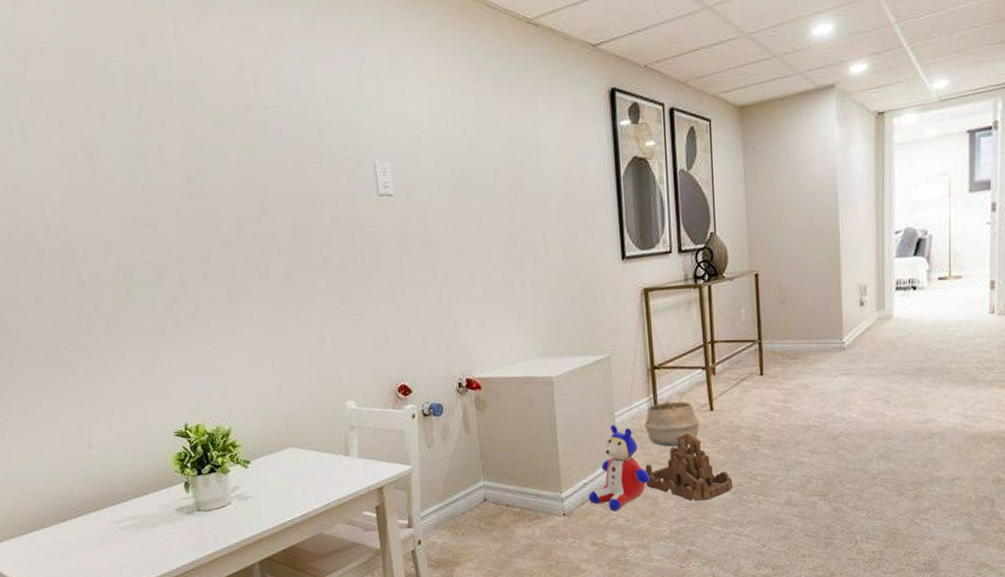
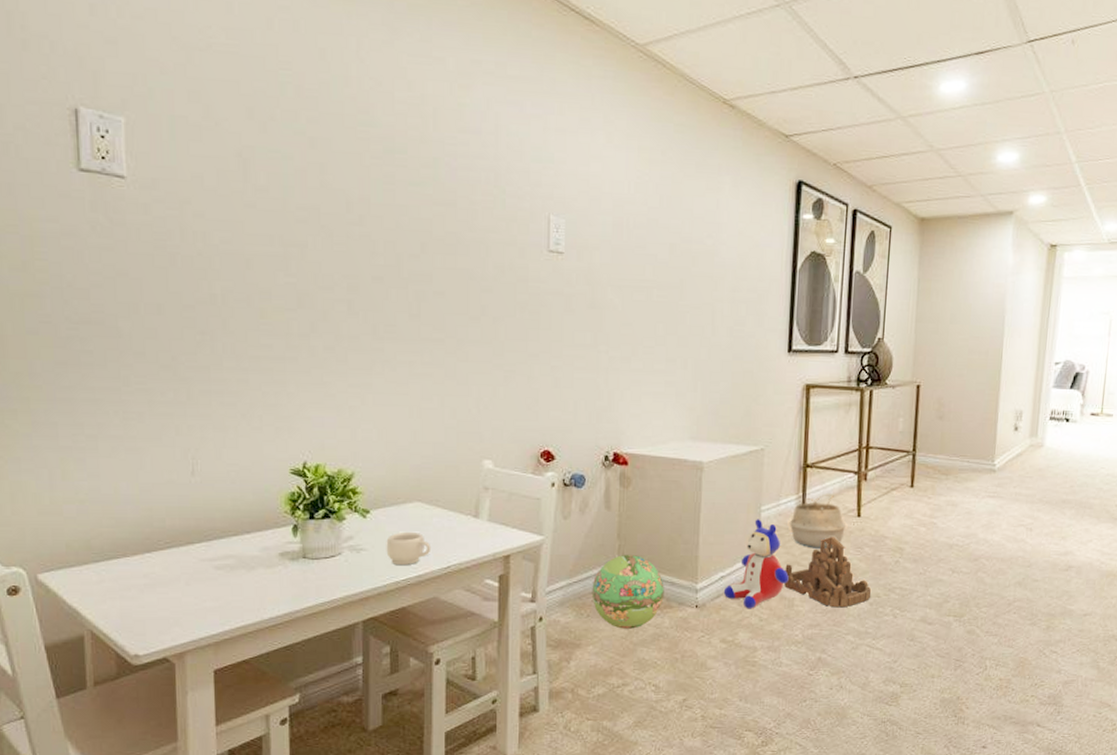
cup: none [268,475,311,508] -> present [386,531,432,566]
ball: none [463,472,532,544] -> present [591,554,664,629]

